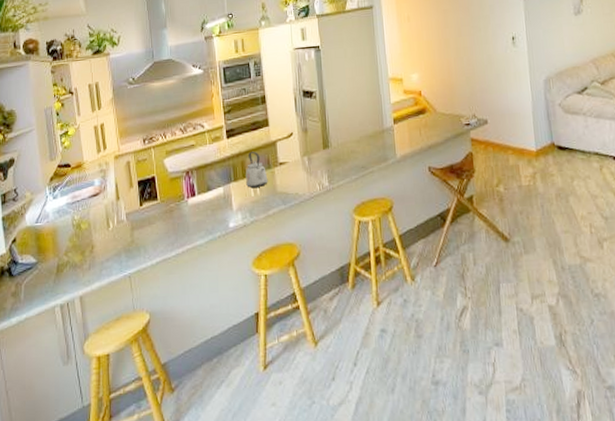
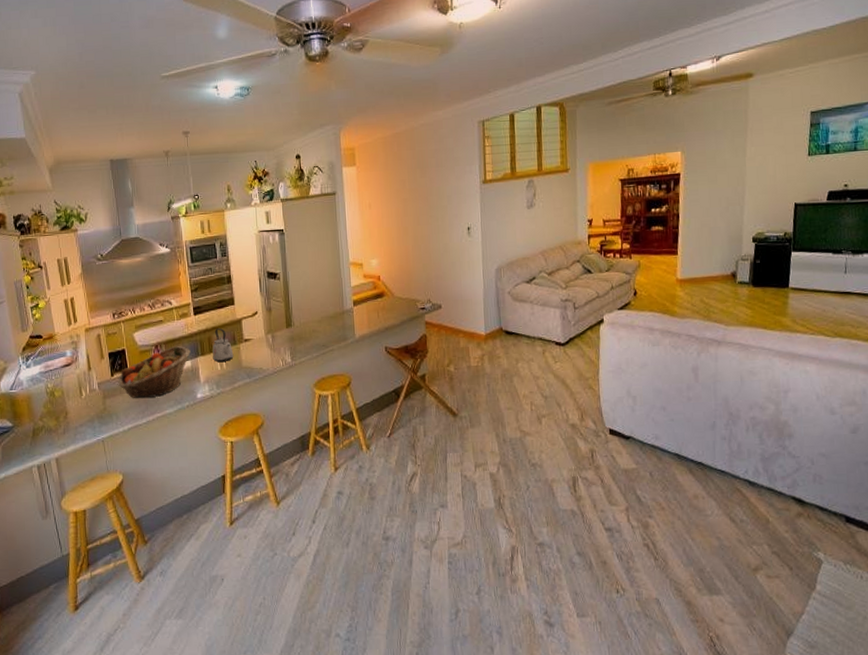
fruit basket: none [147,172,223,230] -> present [118,346,191,399]

